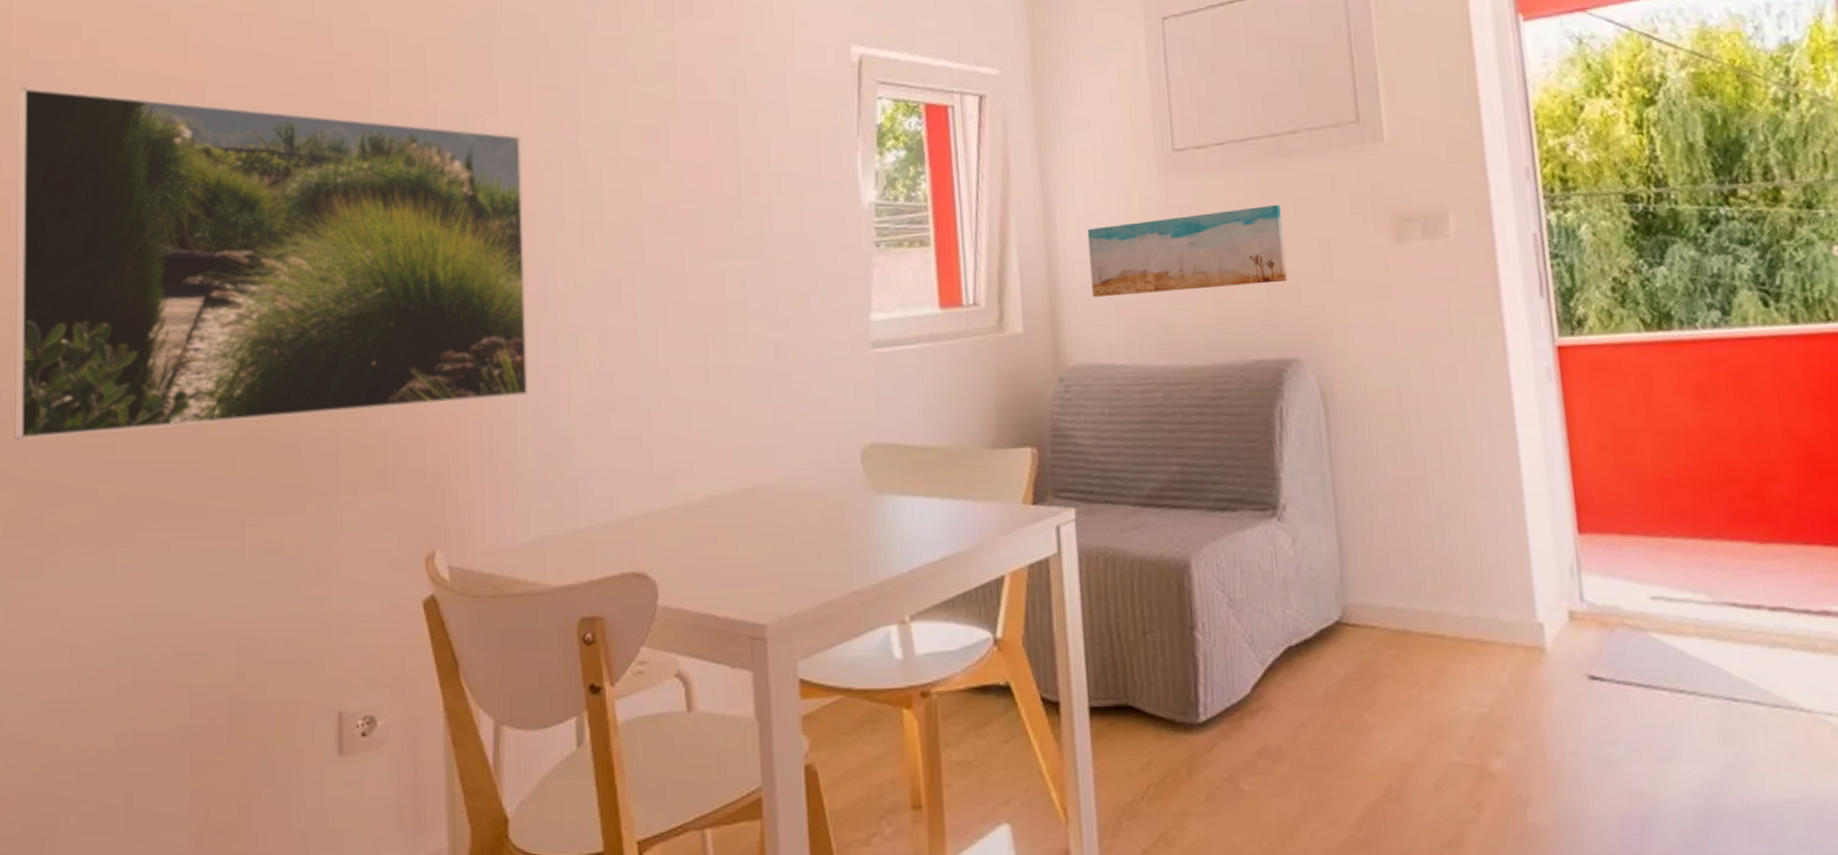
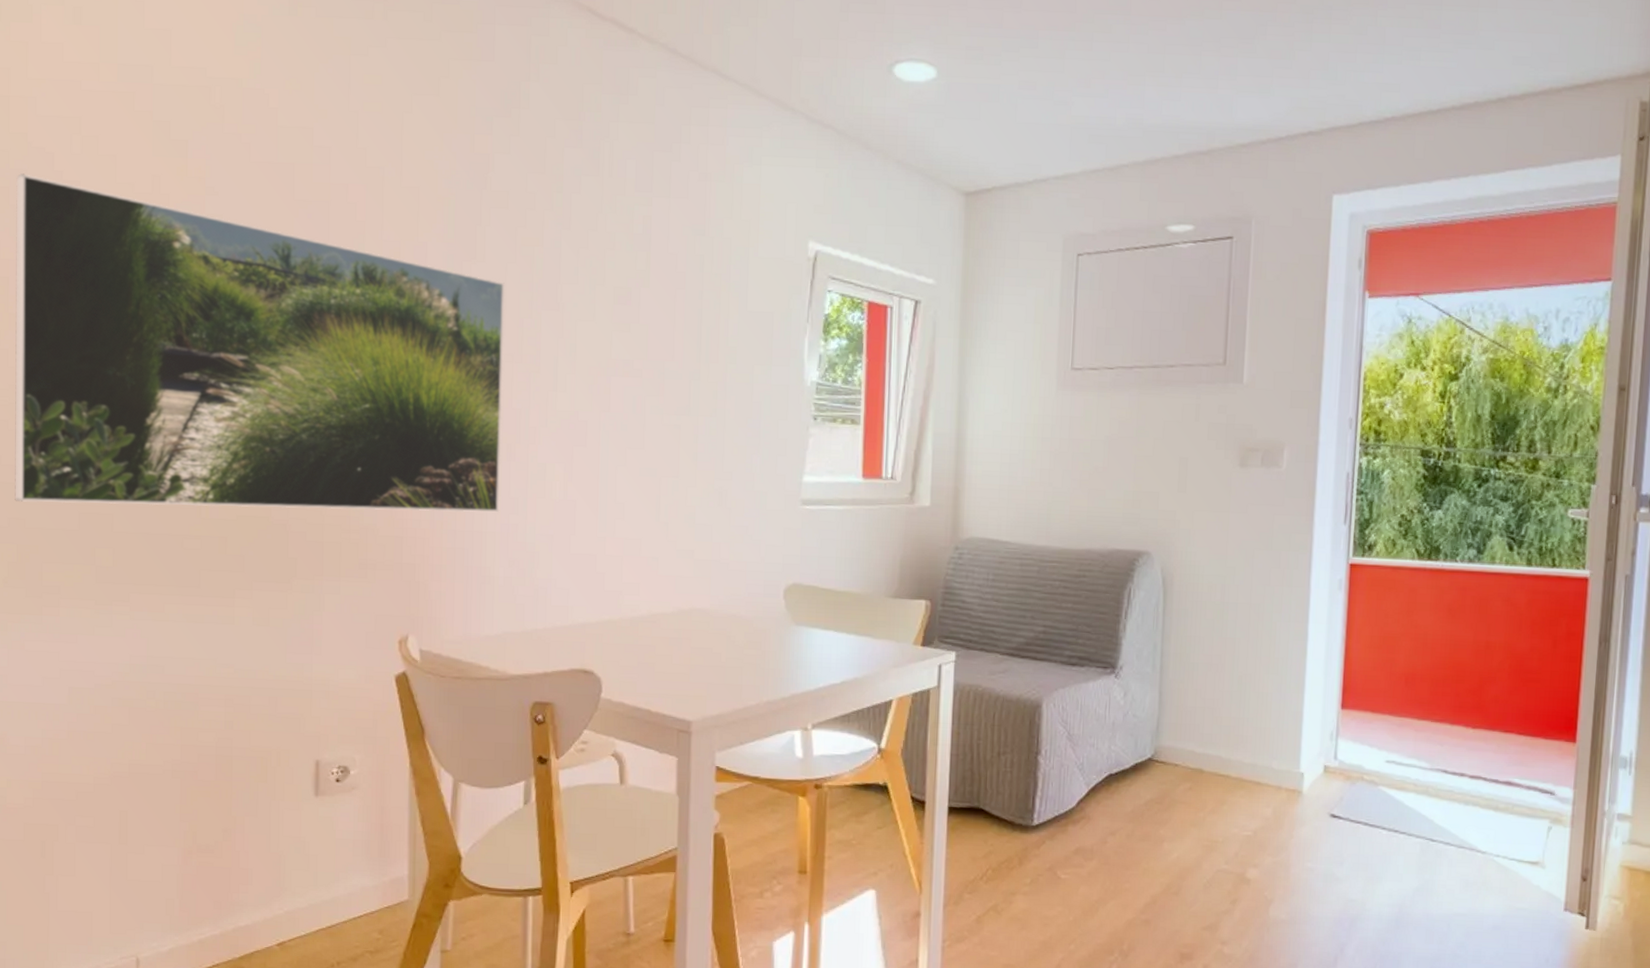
wall art: present [1087,205,1288,298] -> none [990,424,1153,489]

